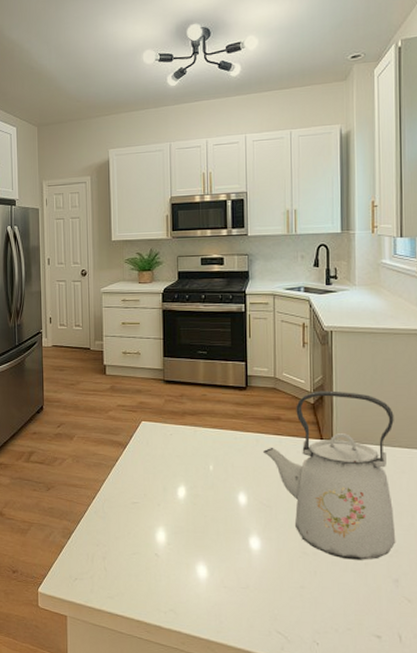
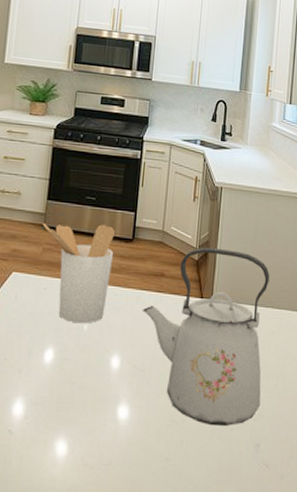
utensil holder: none [162,375,230,465] -> present [42,224,115,324]

